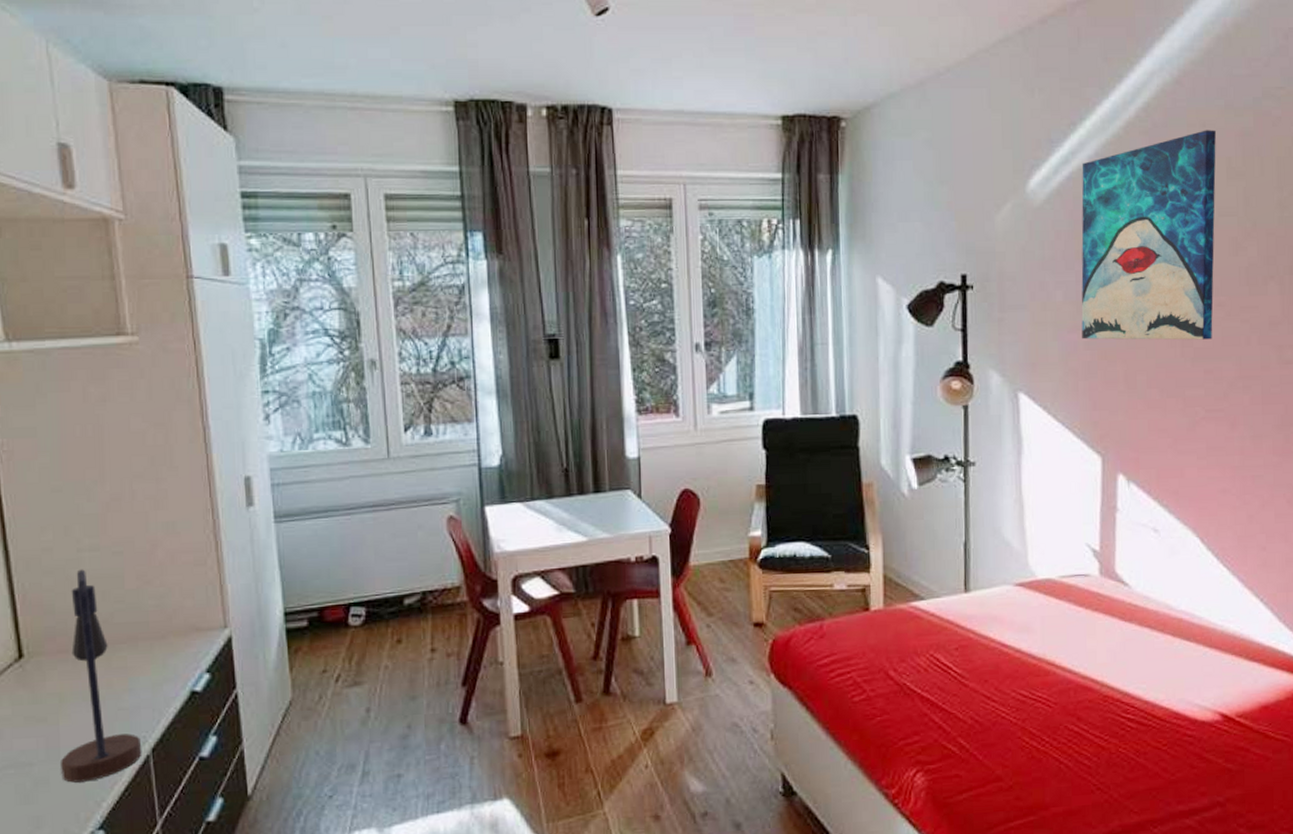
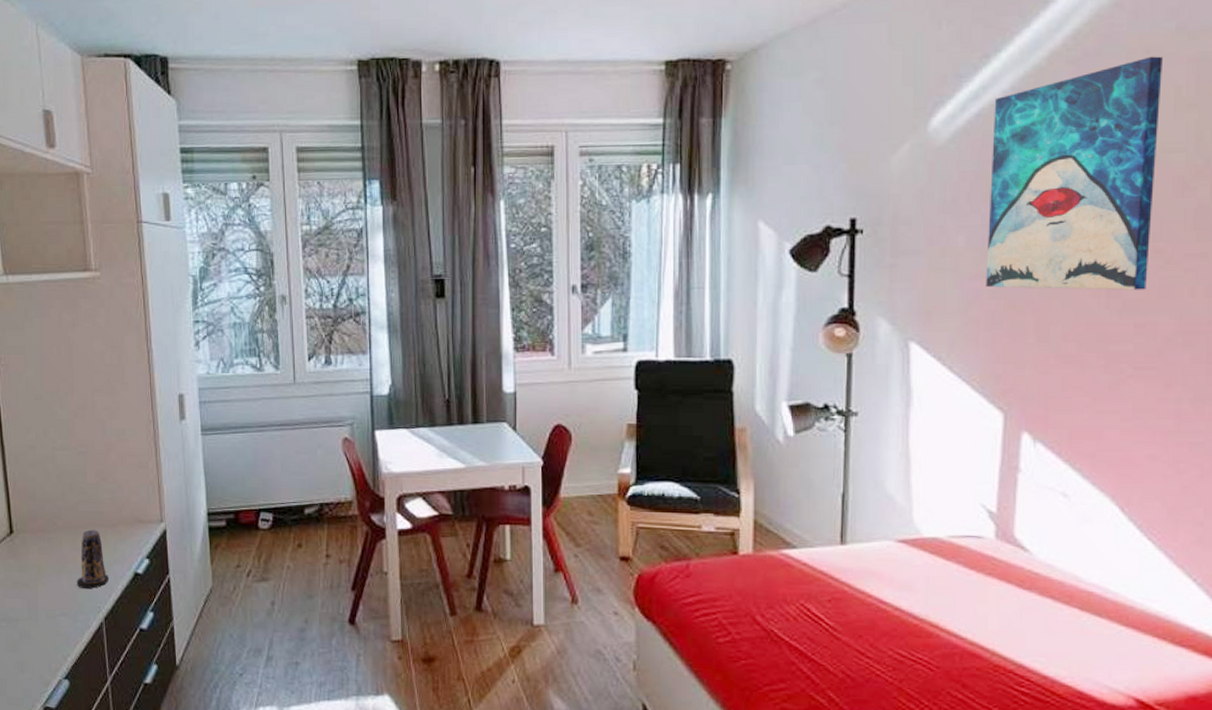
table lamp: present [61,569,142,783] -> none [39,464,98,639]
candle: none [113,644,157,716] -> present [77,529,109,589]

